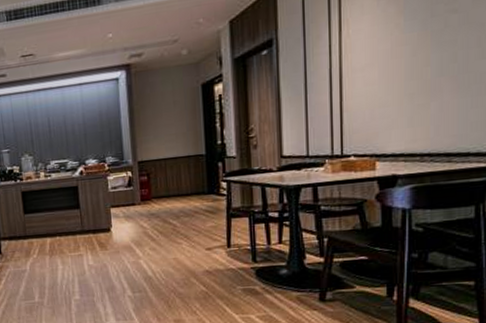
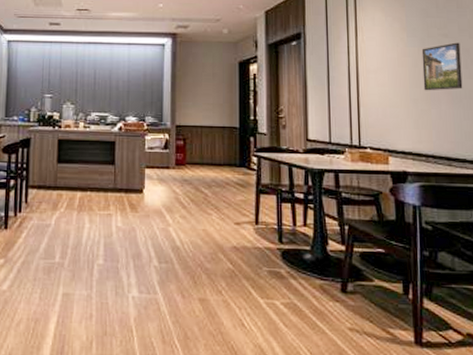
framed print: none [422,16,473,82] -> present [421,42,463,91]

